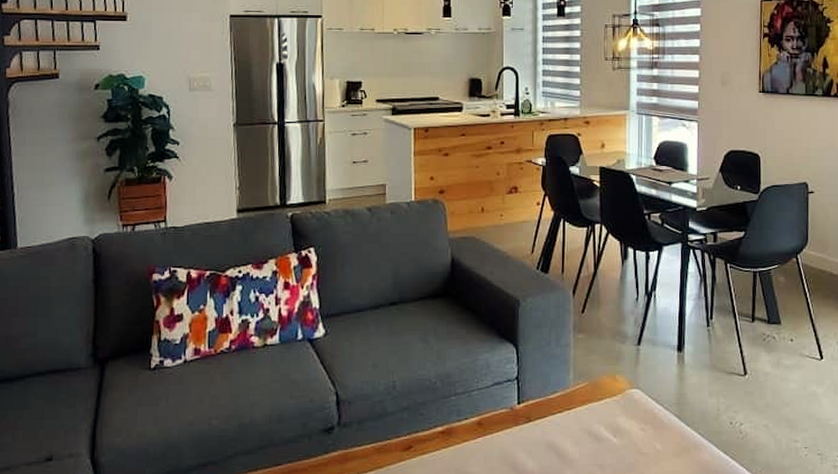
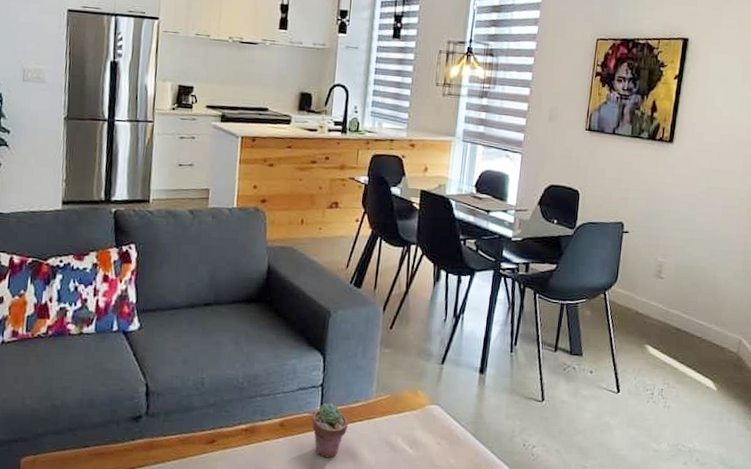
potted succulent: none [510,396,548,455] -> present [312,402,349,458]

